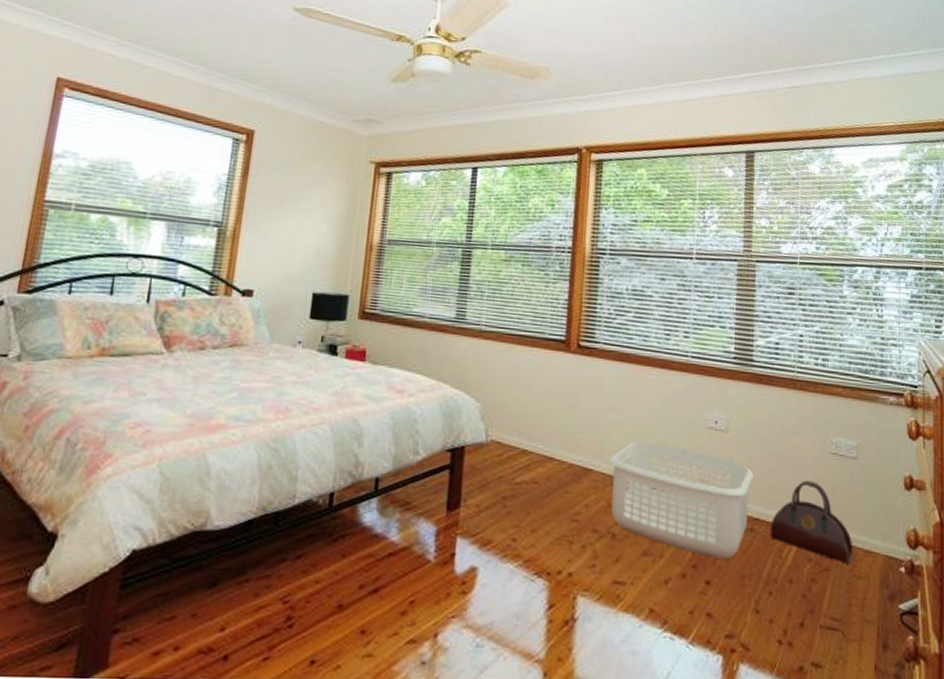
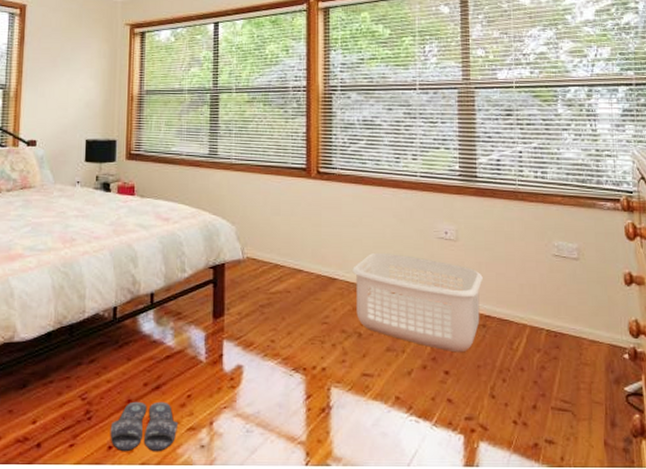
slippers: none [313,606,397,668] -> present [110,401,179,451]
handbag: present [770,481,853,564] -> none [501,281,579,353]

